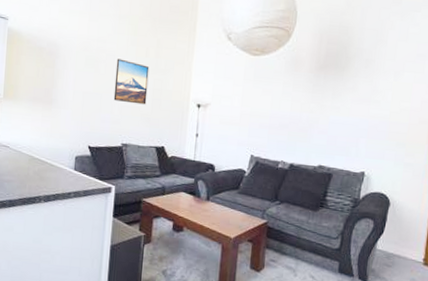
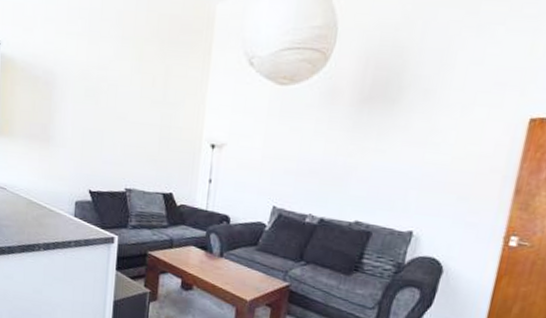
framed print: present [113,58,150,105] -> none [116,89,157,144]

